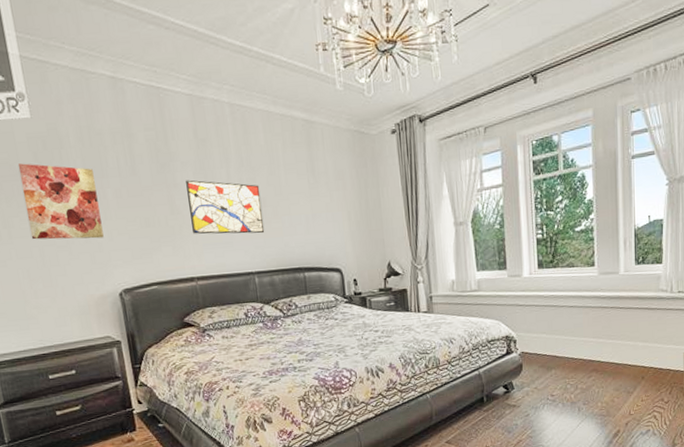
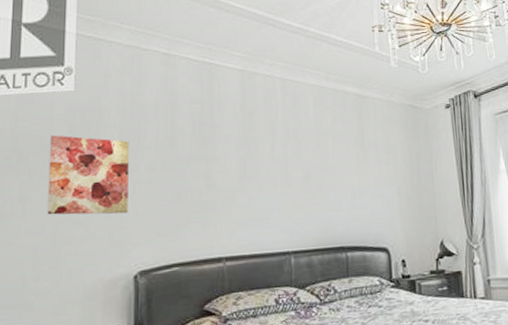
wall art: present [186,180,265,234] -> none [227,152,307,210]

